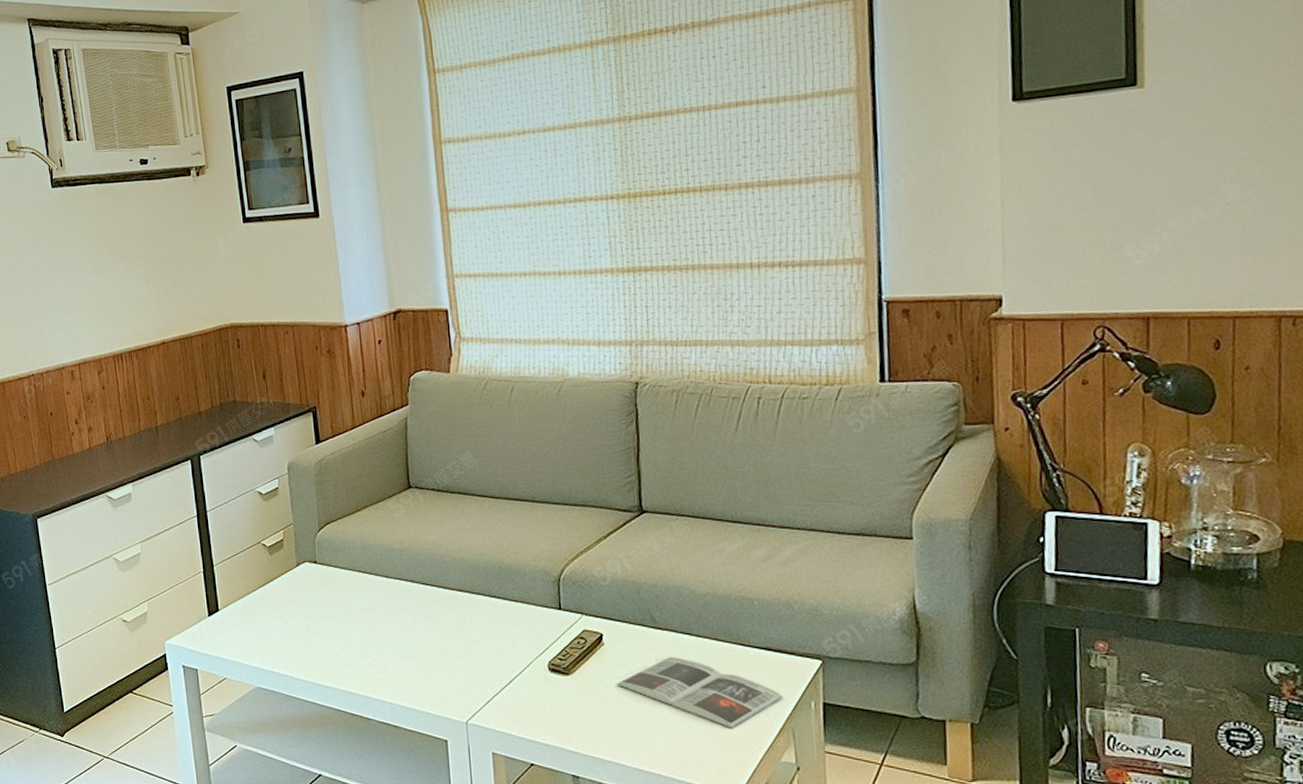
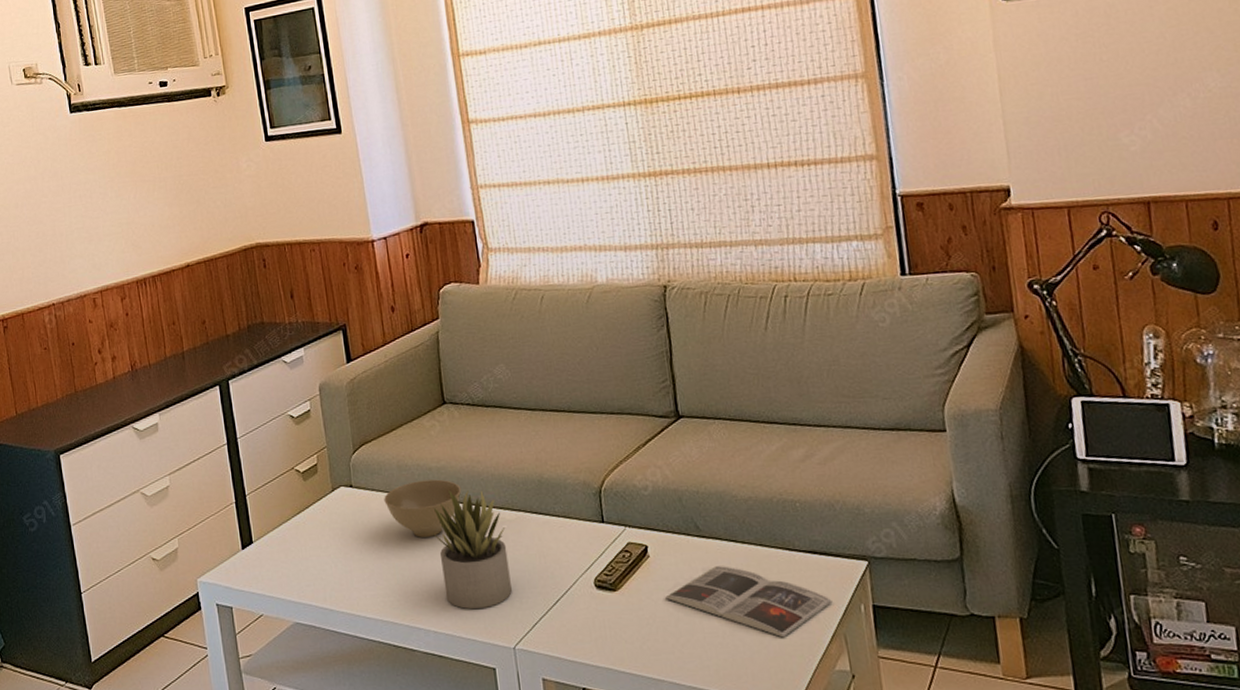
bowl: none [347,560,423,615] -> present [384,479,462,539]
succulent plant: none [393,571,467,685] -> present [433,491,512,610]

